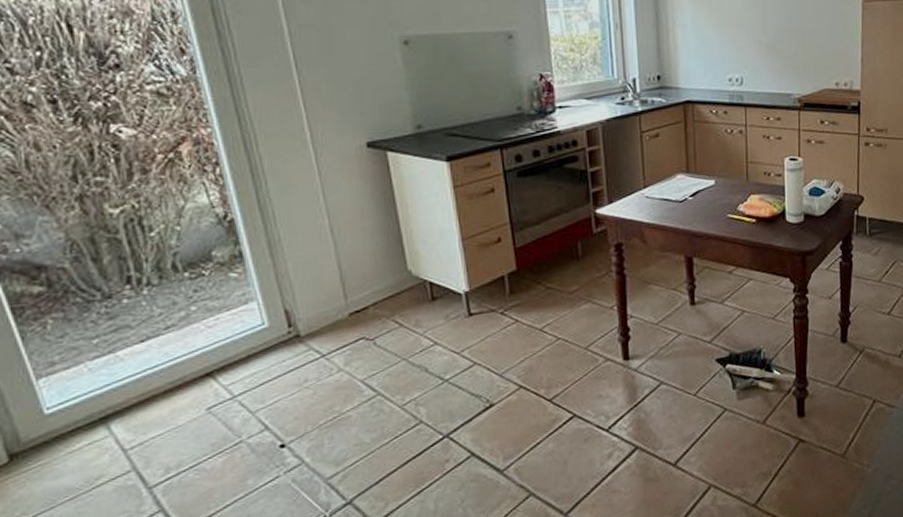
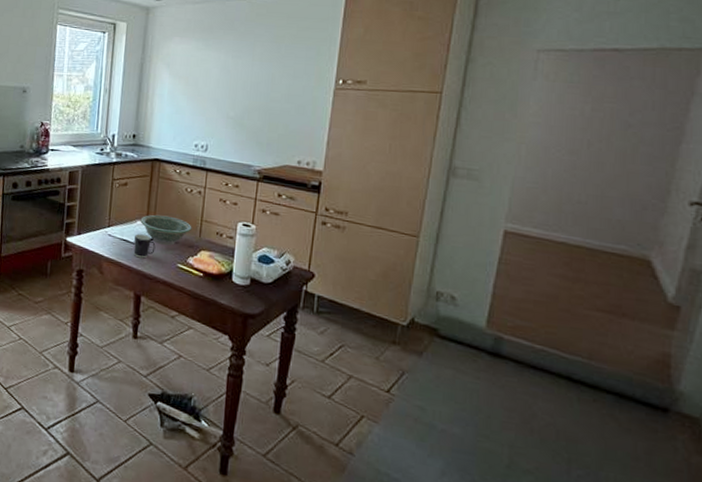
mug: none [675,189,701,216] -> present [133,234,156,259]
bowl: none [680,163,738,198] -> present [140,214,192,246]

